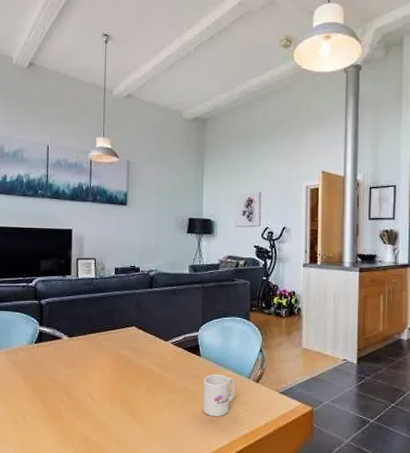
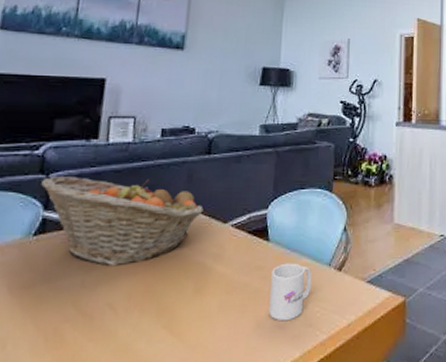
fruit basket: none [36,302,150,368] -> present [41,177,204,267]

